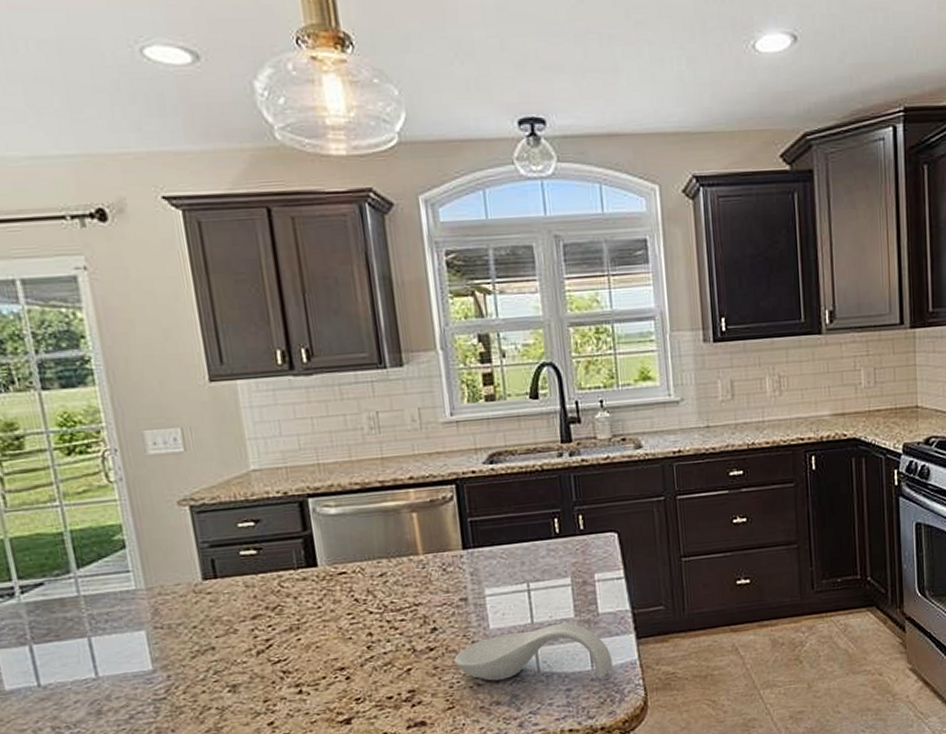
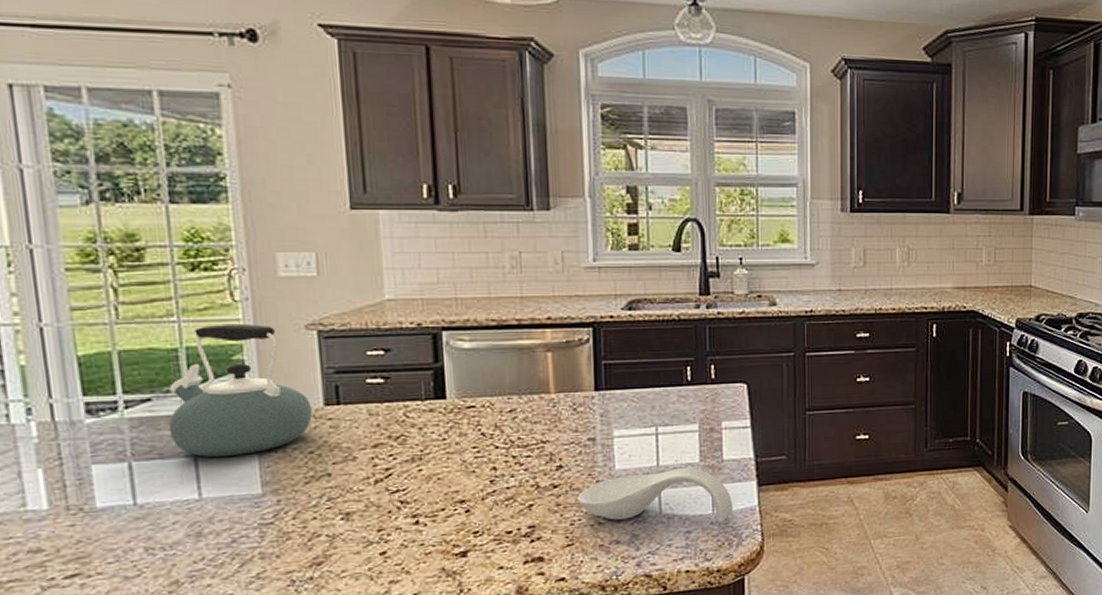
kettle: none [59,503,193,637] -> present [168,323,313,457]

